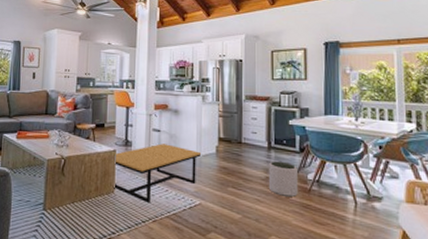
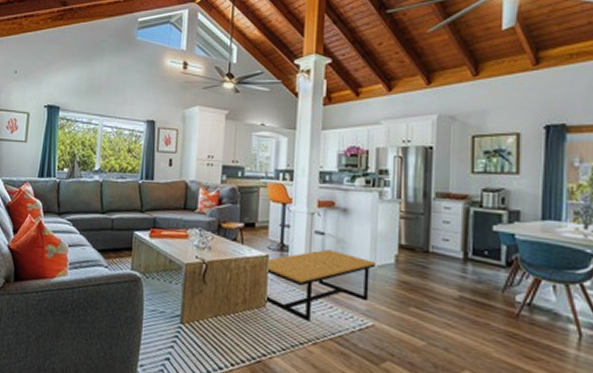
plant pot: present [268,161,298,197] -> none [462,276,502,323]

